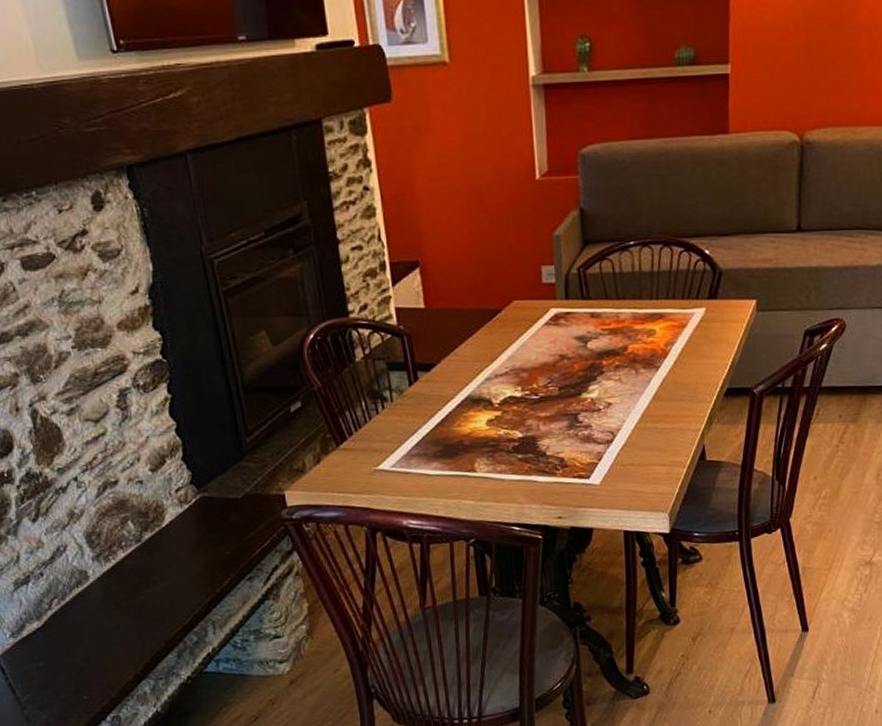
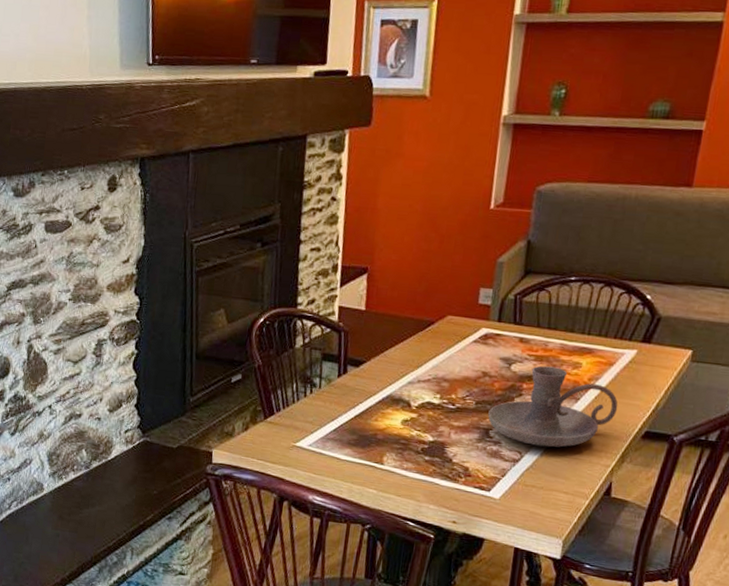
candle holder: none [573,338,697,423] -> present [488,365,618,448]

